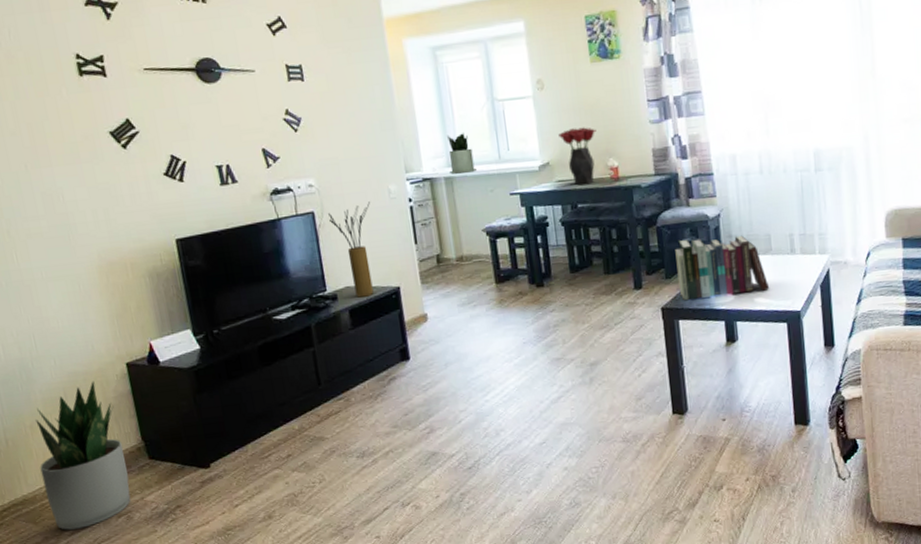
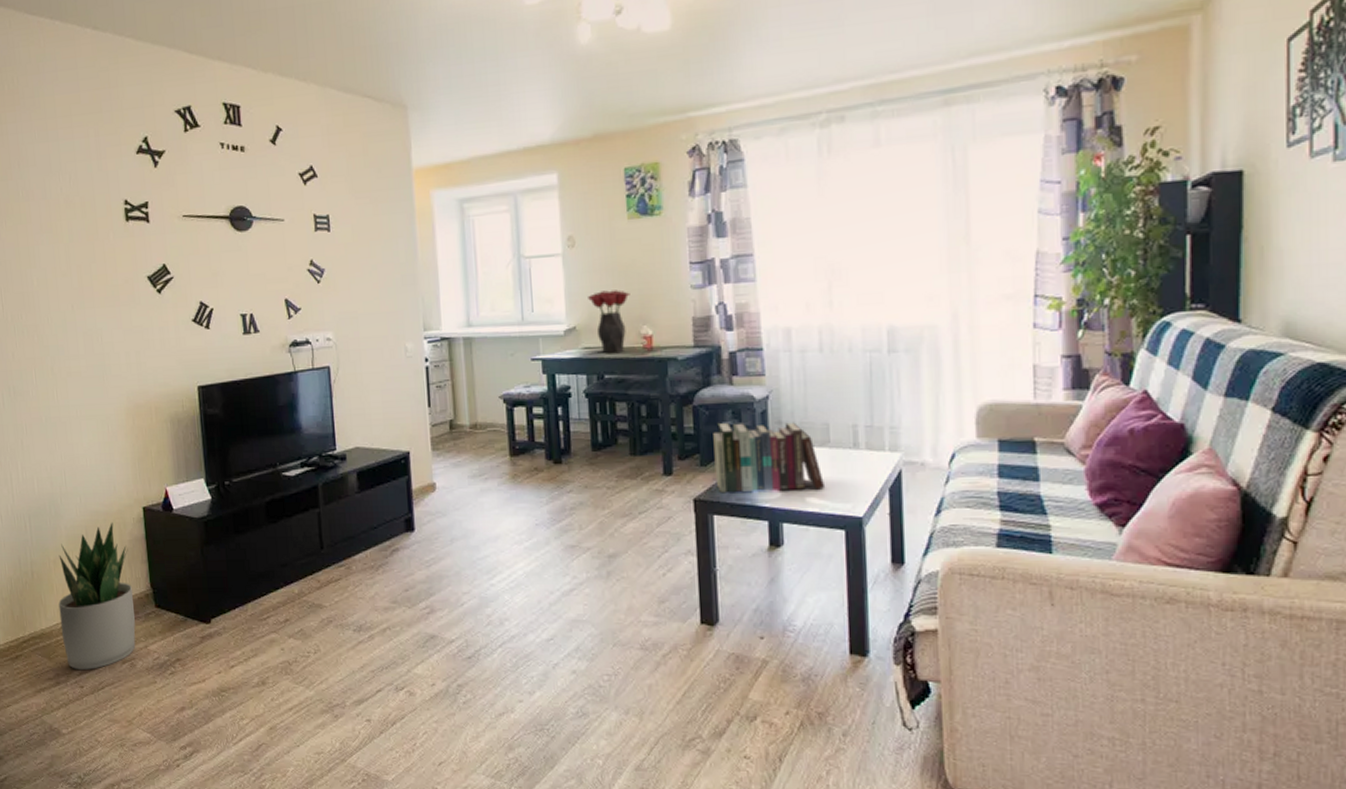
vase: present [328,202,374,298] -> none [344,359,386,460]
planter: present [447,133,477,175] -> none [469,291,497,336]

